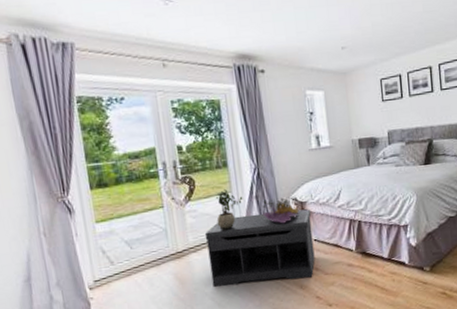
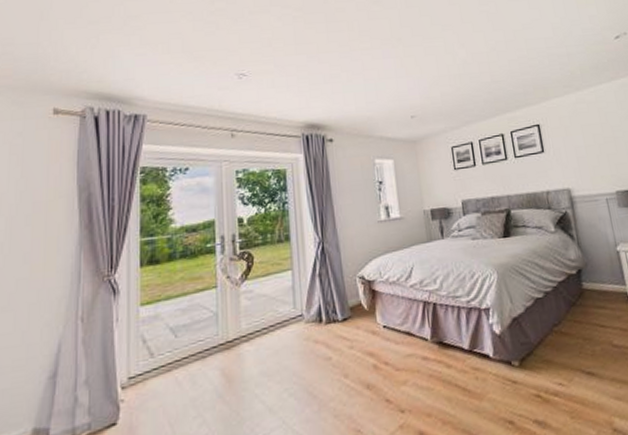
bench: present [204,209,315,287] -> none [259,289,385,386]
potted plant: present [215,189,243,230] -> none [274,266,305,315]
dried flowers: present [262,197,300,224] -> none [325,275,367,307]

